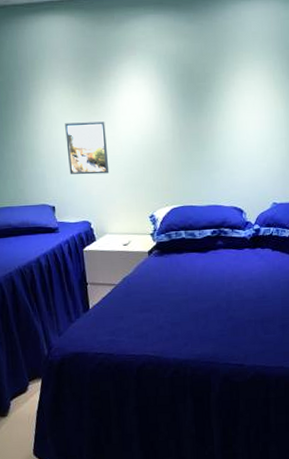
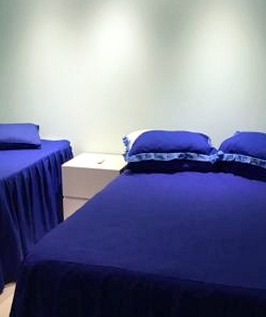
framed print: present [65,121,110,175] -> none [53,52,89,99]

